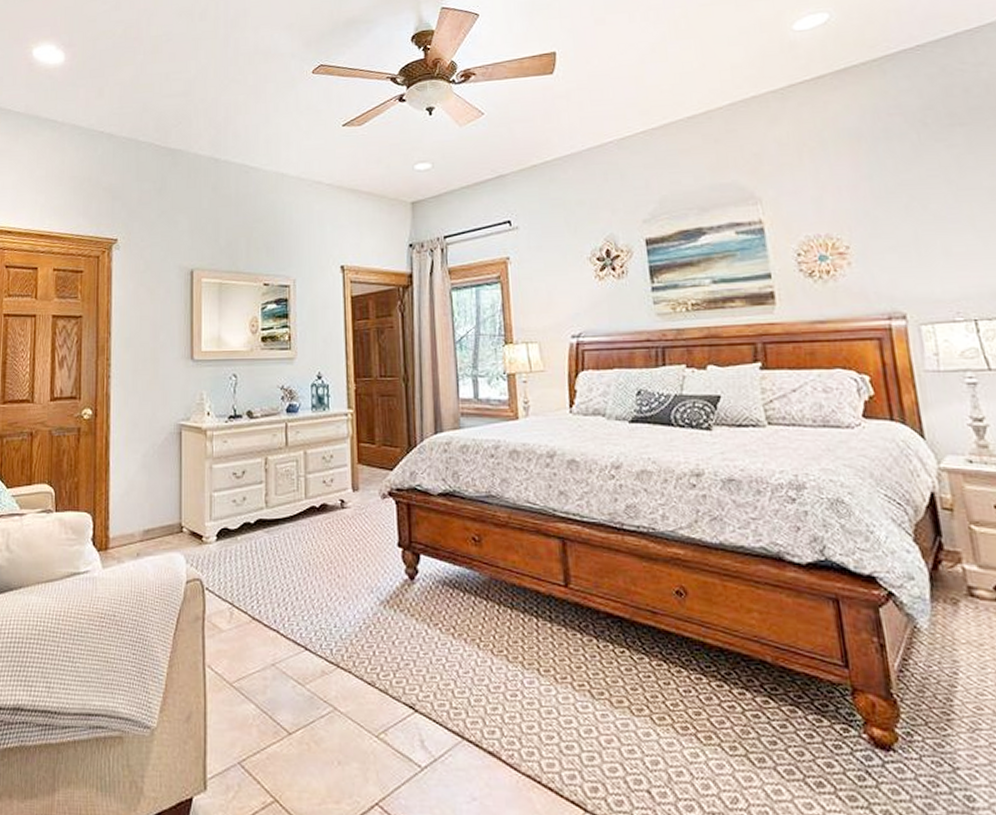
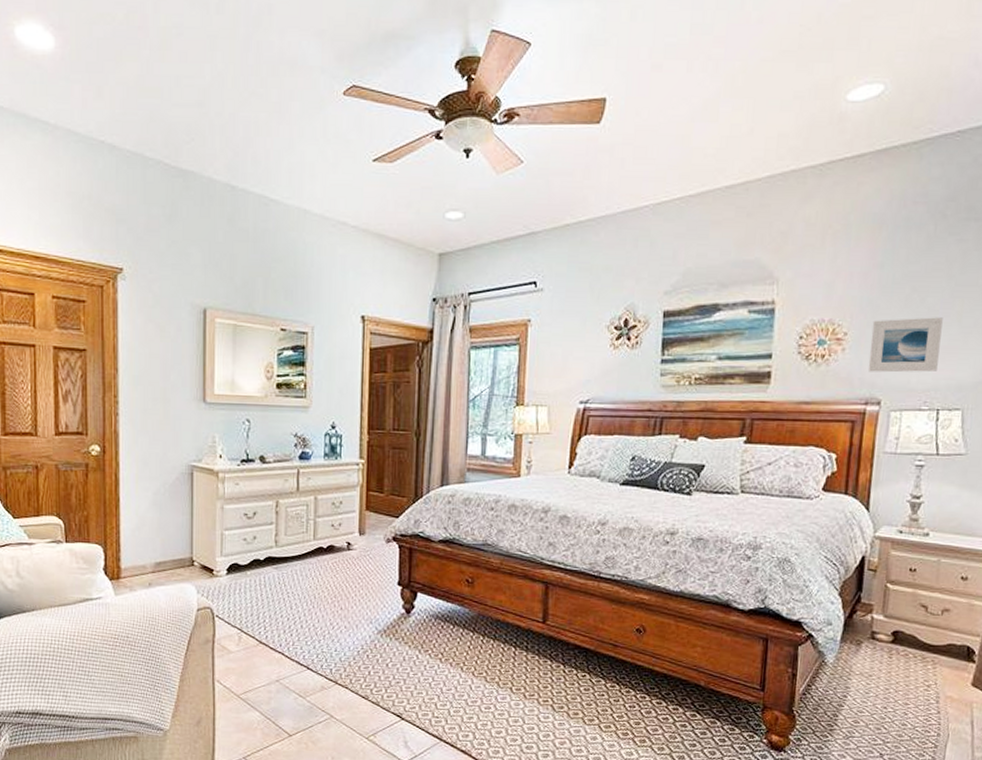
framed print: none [874,223,962,285] -> present [867,317,943,373]

